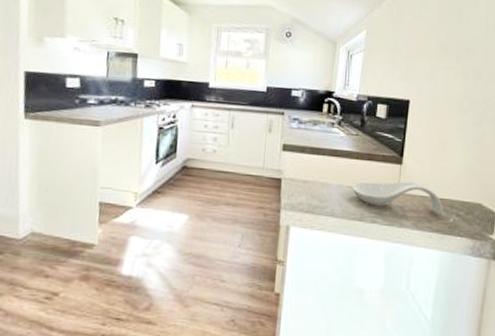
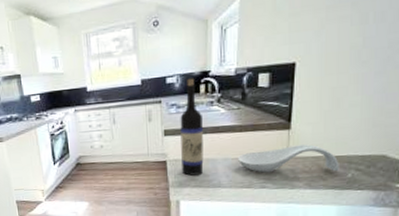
wine bottle: none [296,95,323,200] -> present [180,78,204,176]

